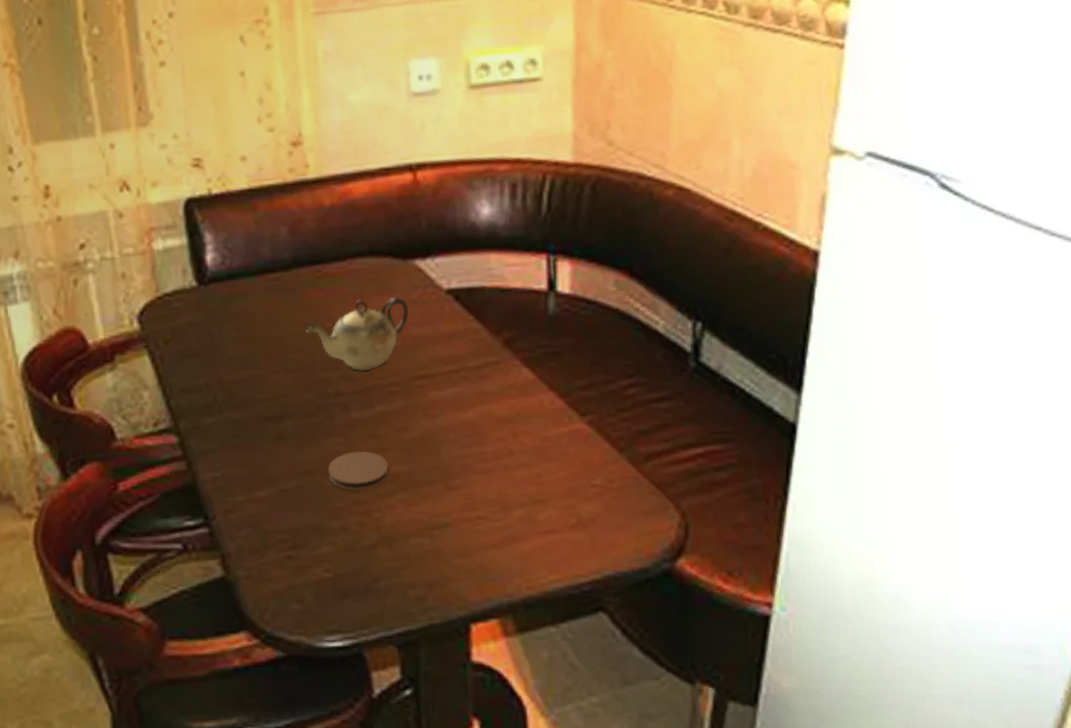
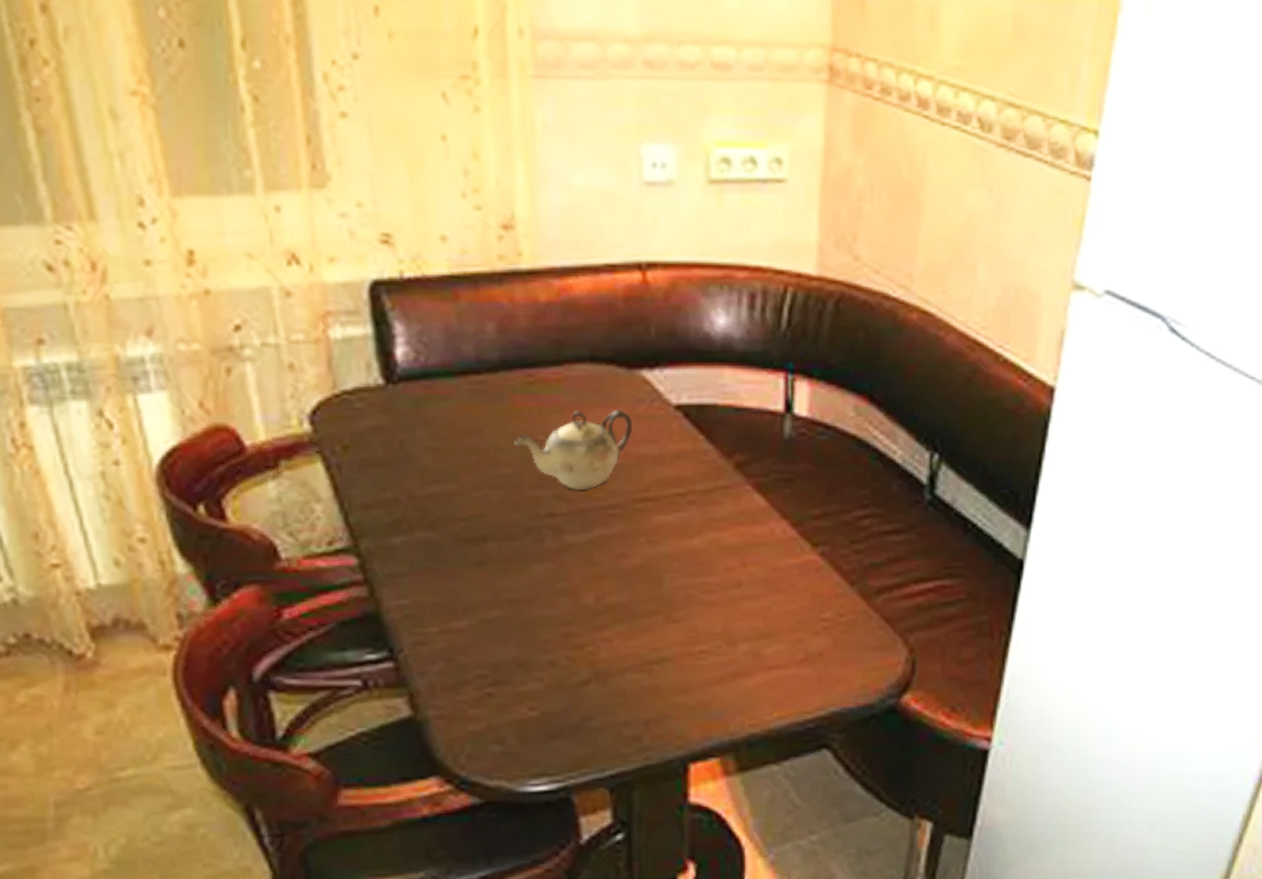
coaster: present [328,451,389,491] -> none [536,578,605,622]

